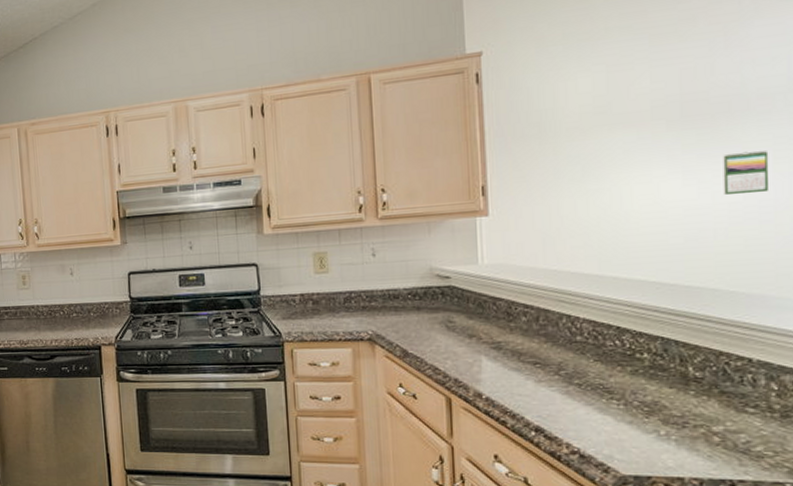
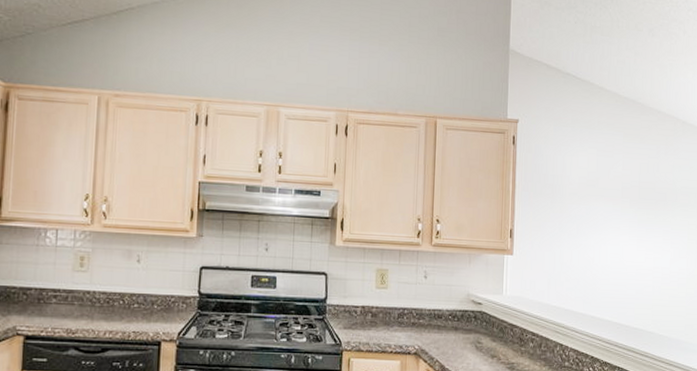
calendar: present [723,150,770,196] -> none [660,231,685,263]

